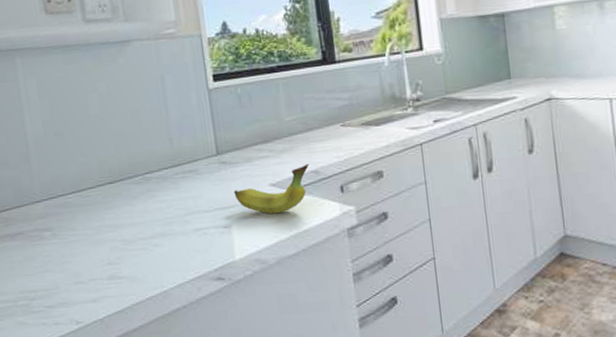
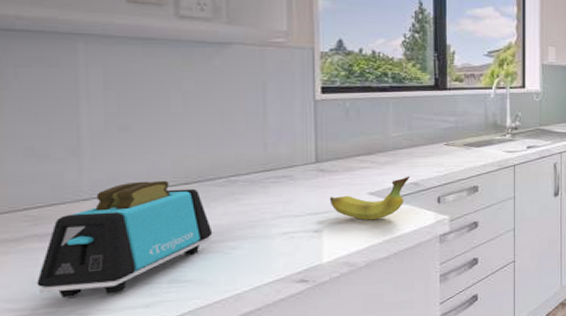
toaster: none [14,180,138,291] -> present [36,180,213,298]

